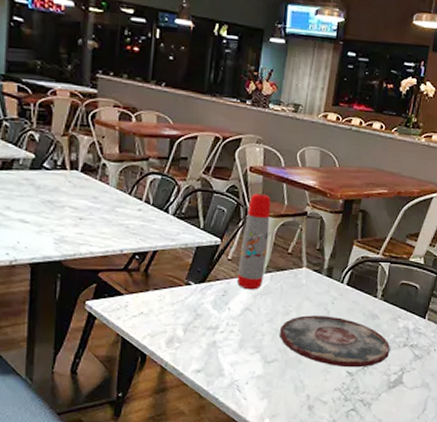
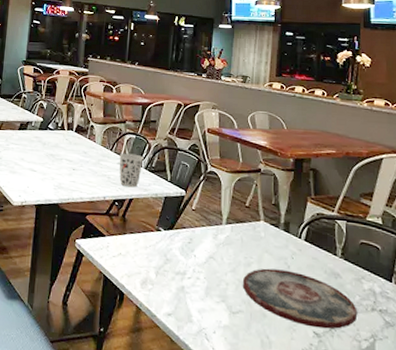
cup: none [140,197,172,238] -> present [119,153,144,188]
water bottle: present [238,193,272,290] -> none [202,151,228,240]

